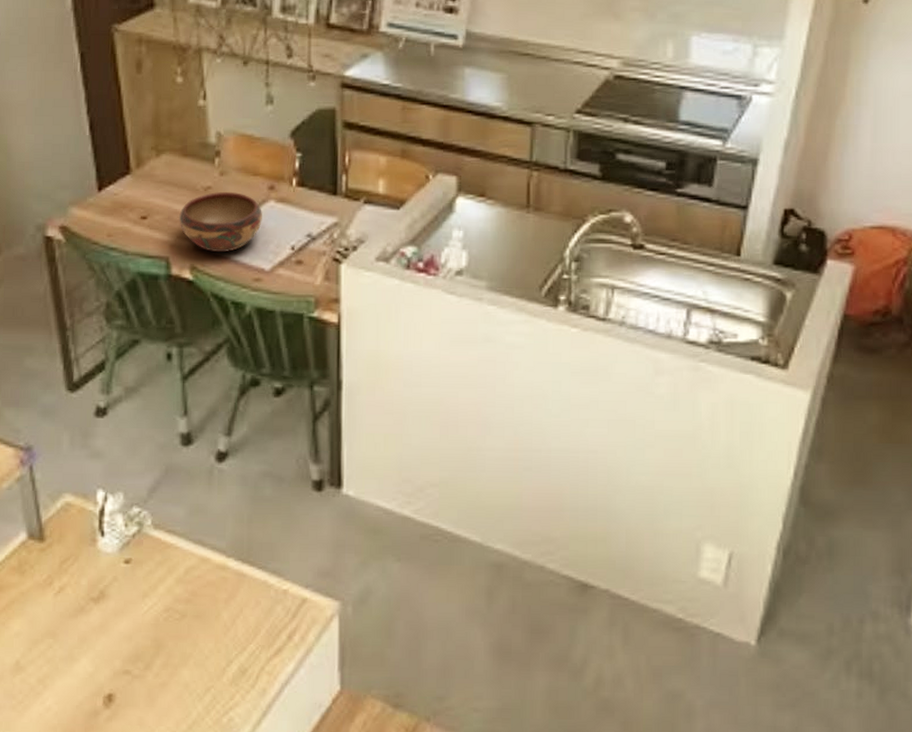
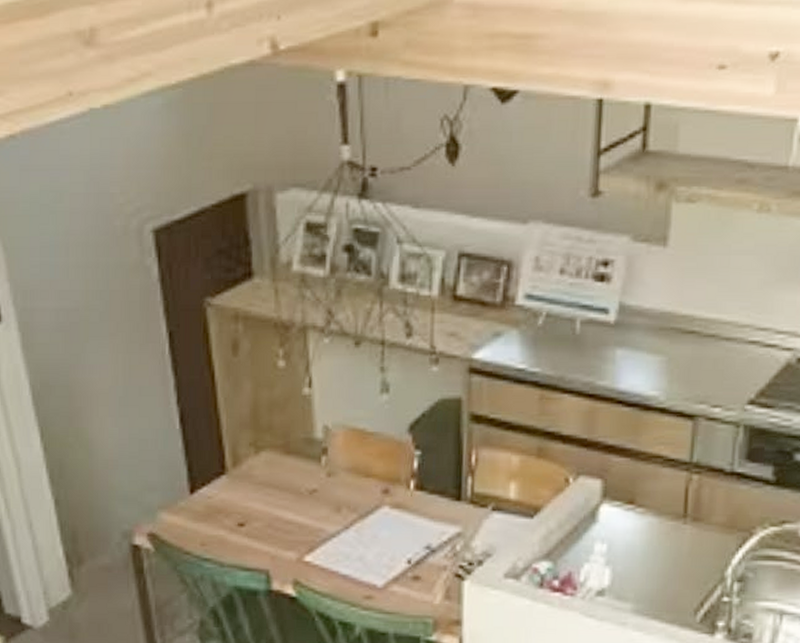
decorative bowl: present [179,192,262,253] -> none [281,496,375,566]

